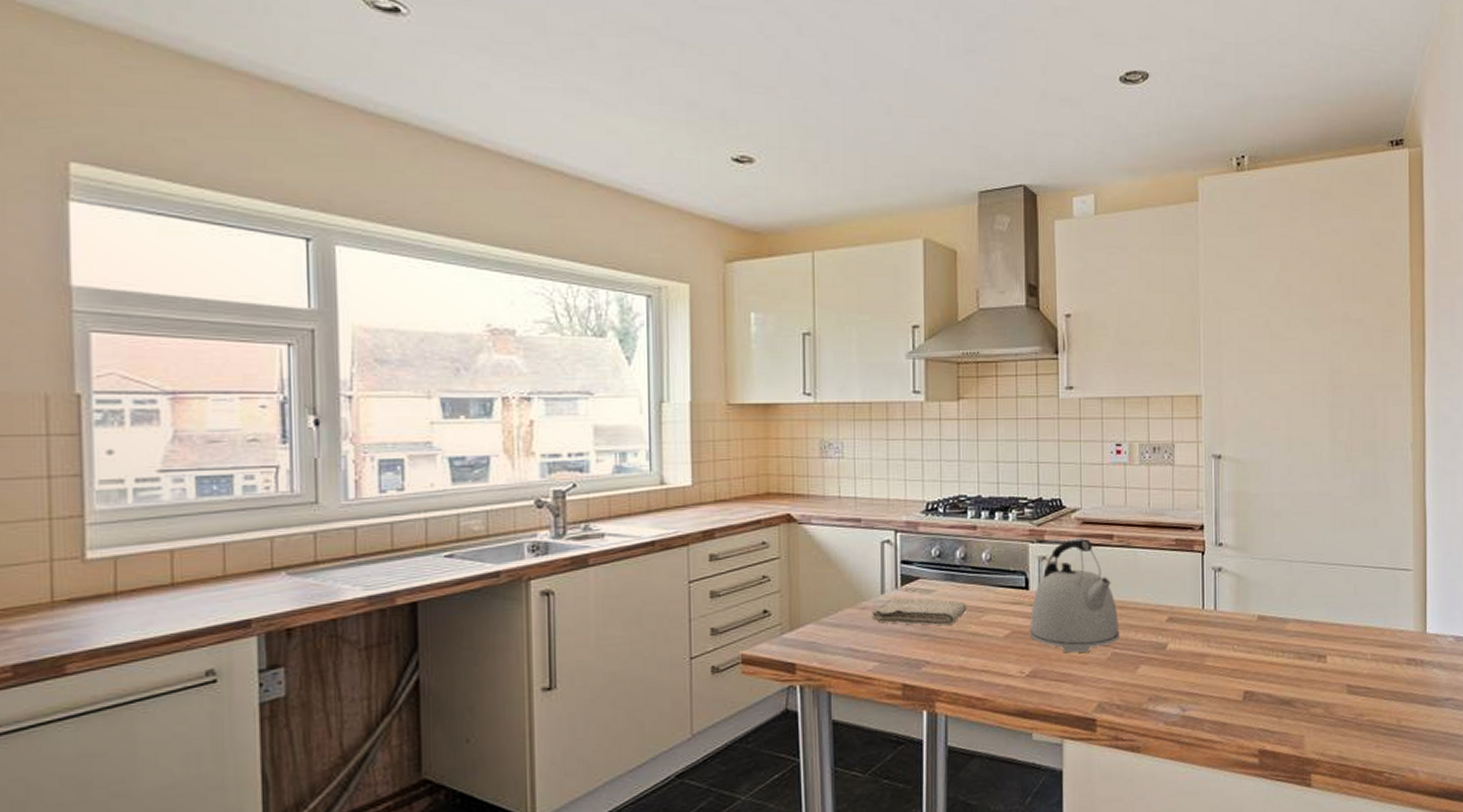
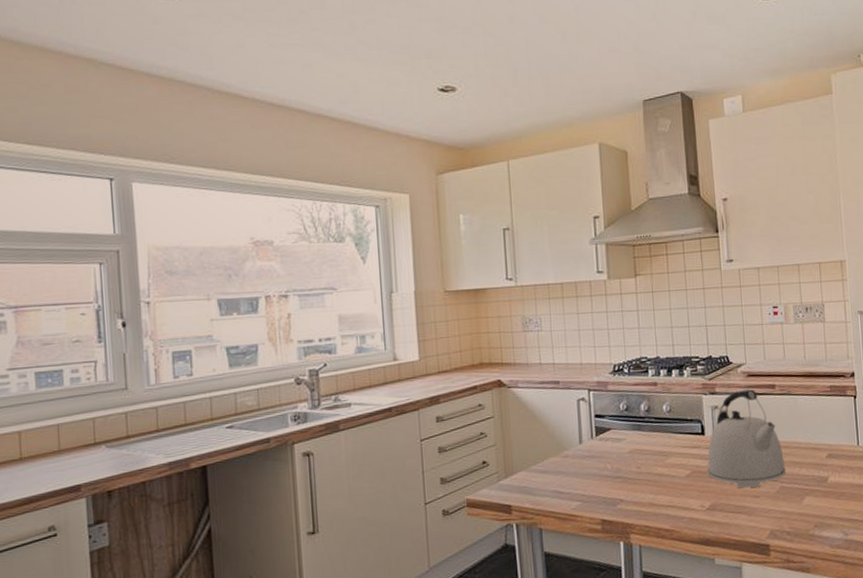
washcloth: present [872,597,967,626] -> none [573,446,653,469]

